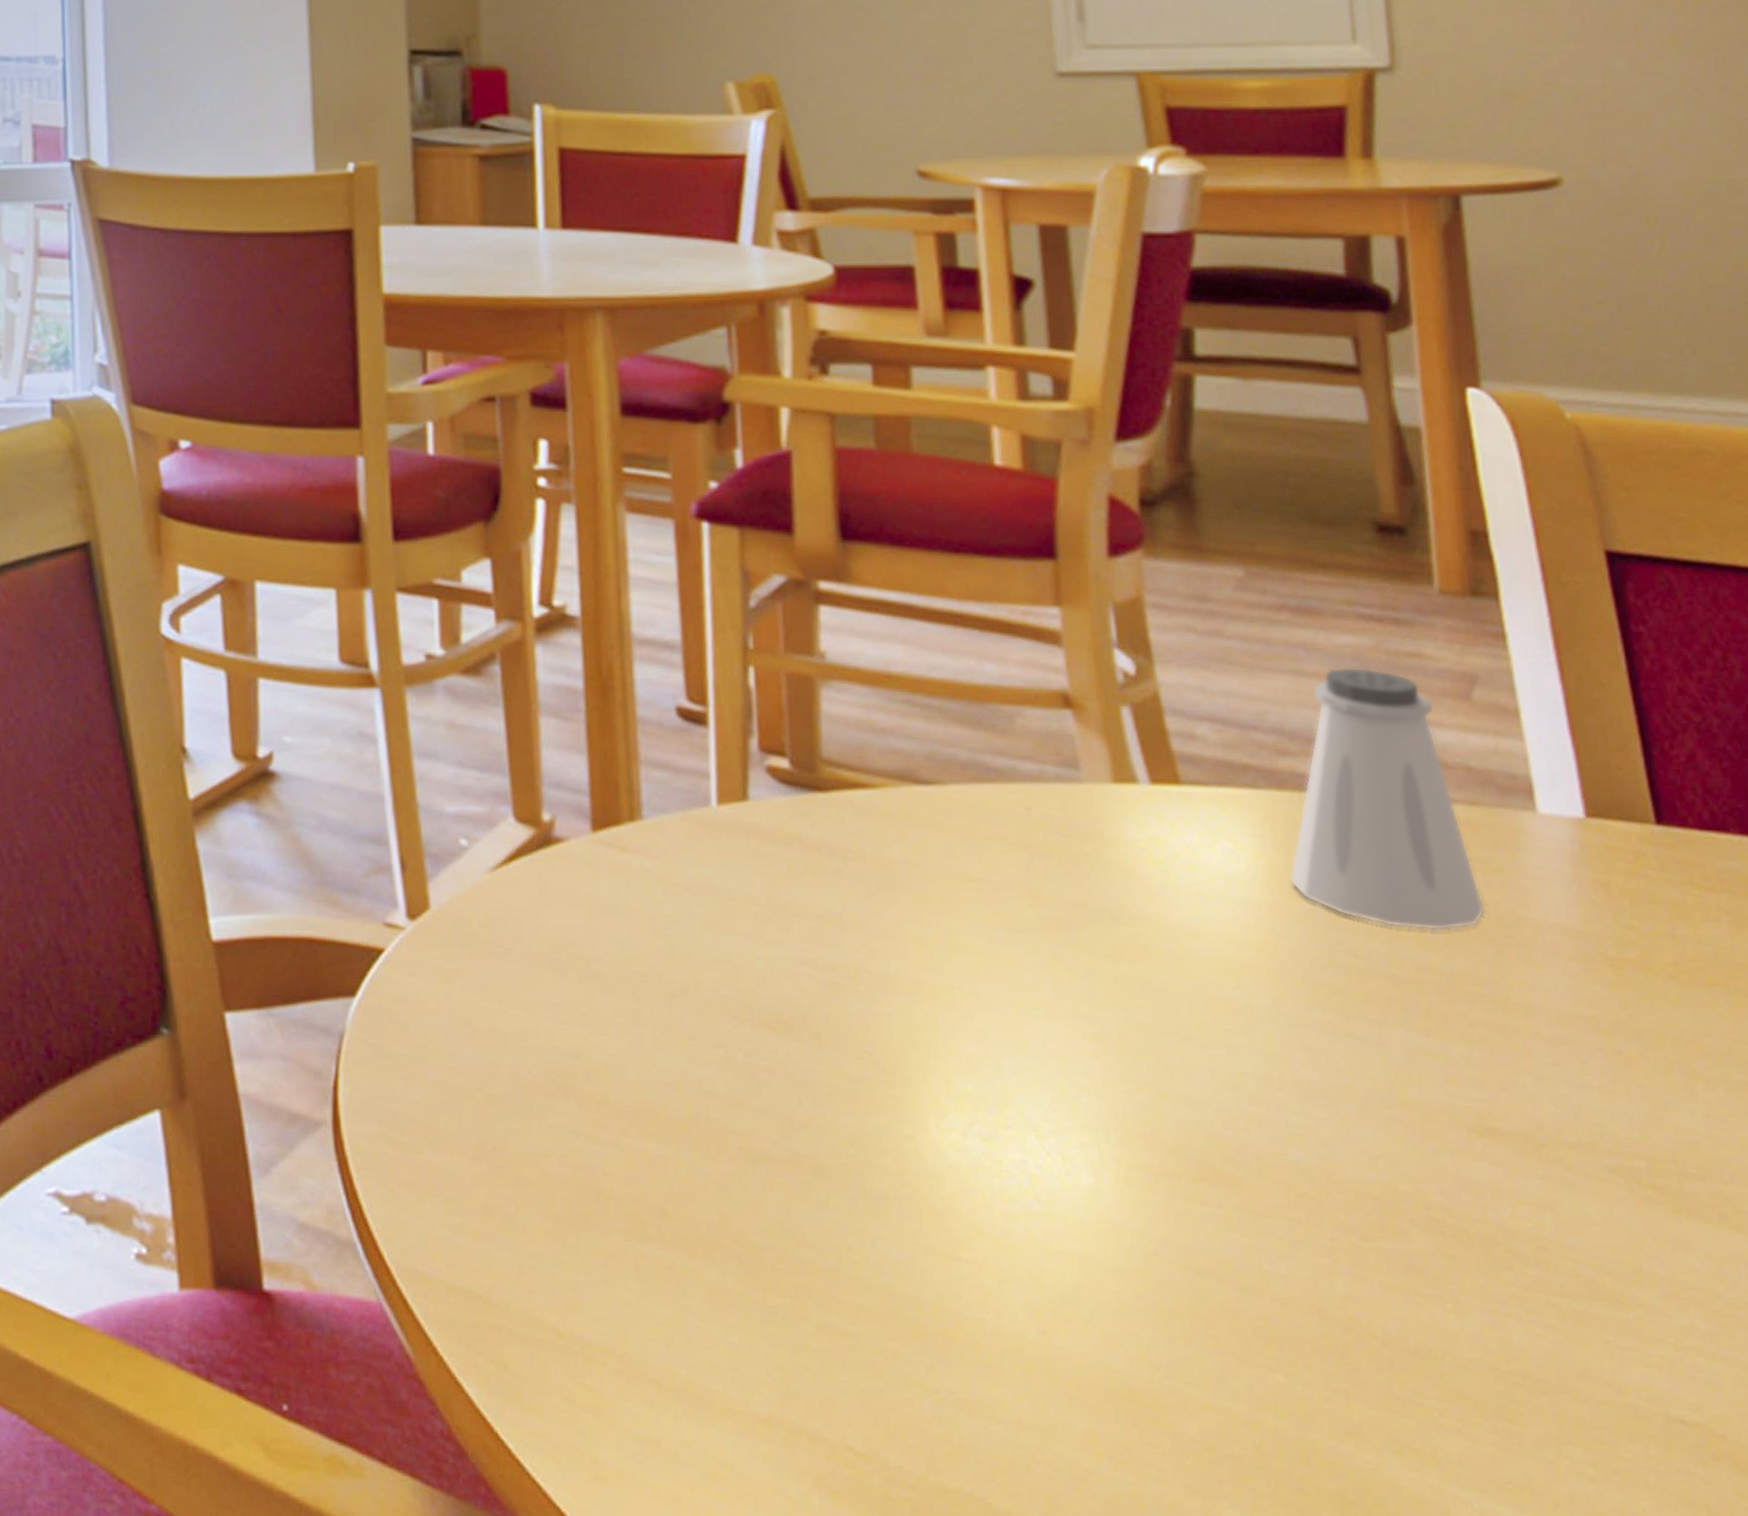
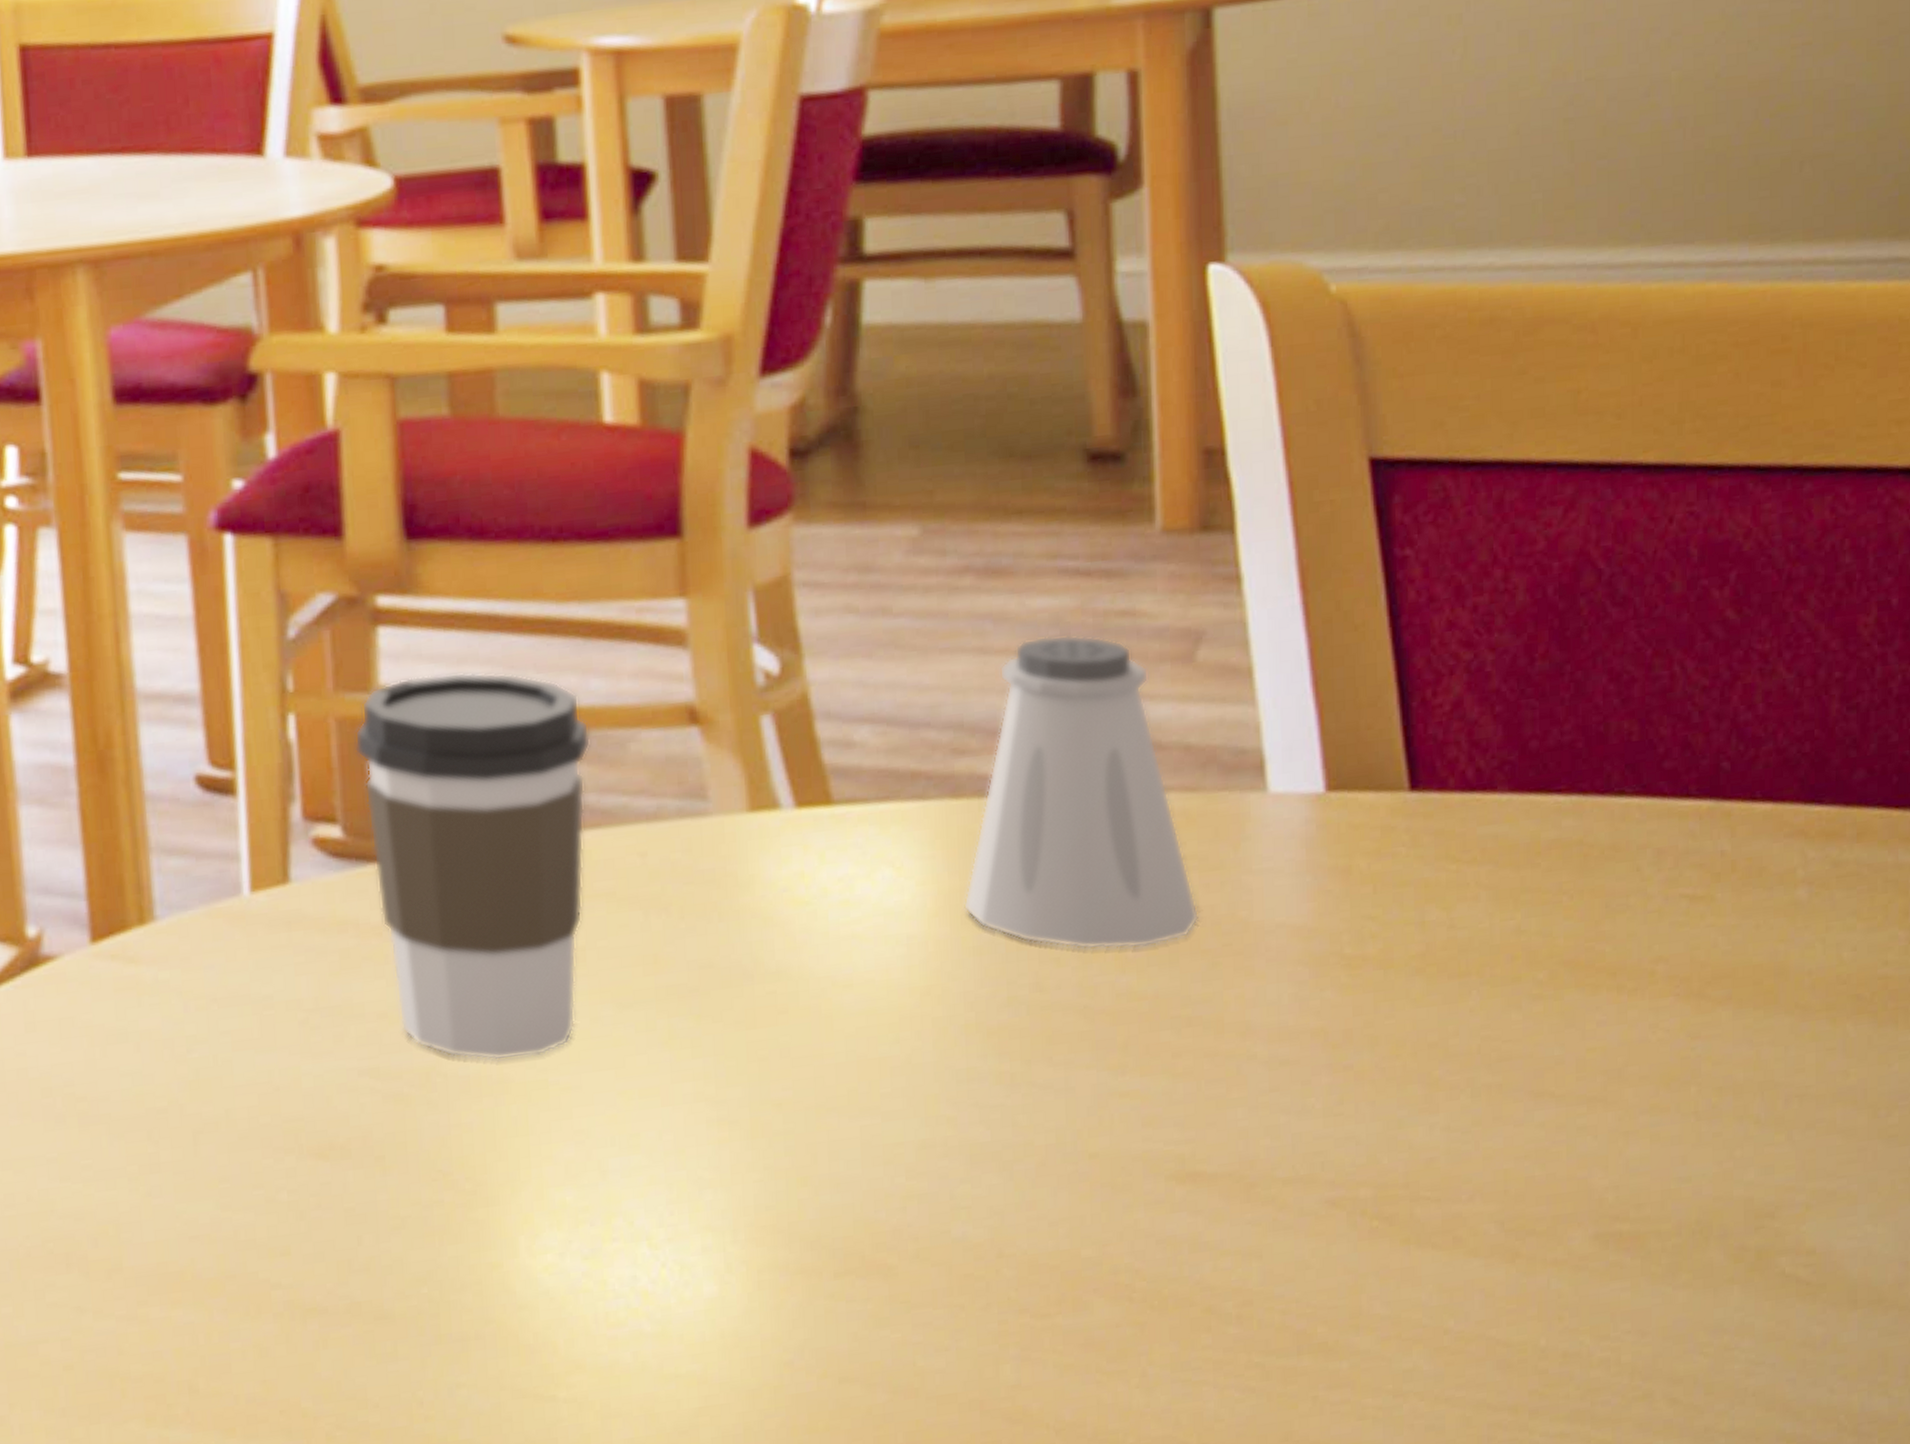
coffee cup: none [800,647,986,965] -> present [354,672,591,1061]

